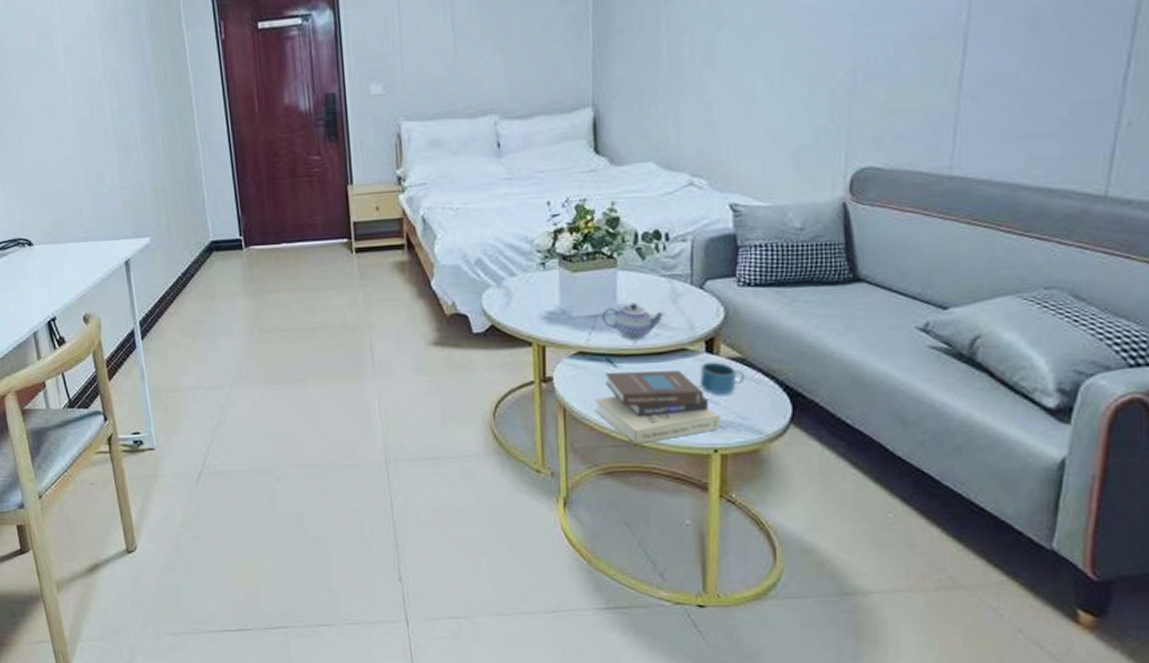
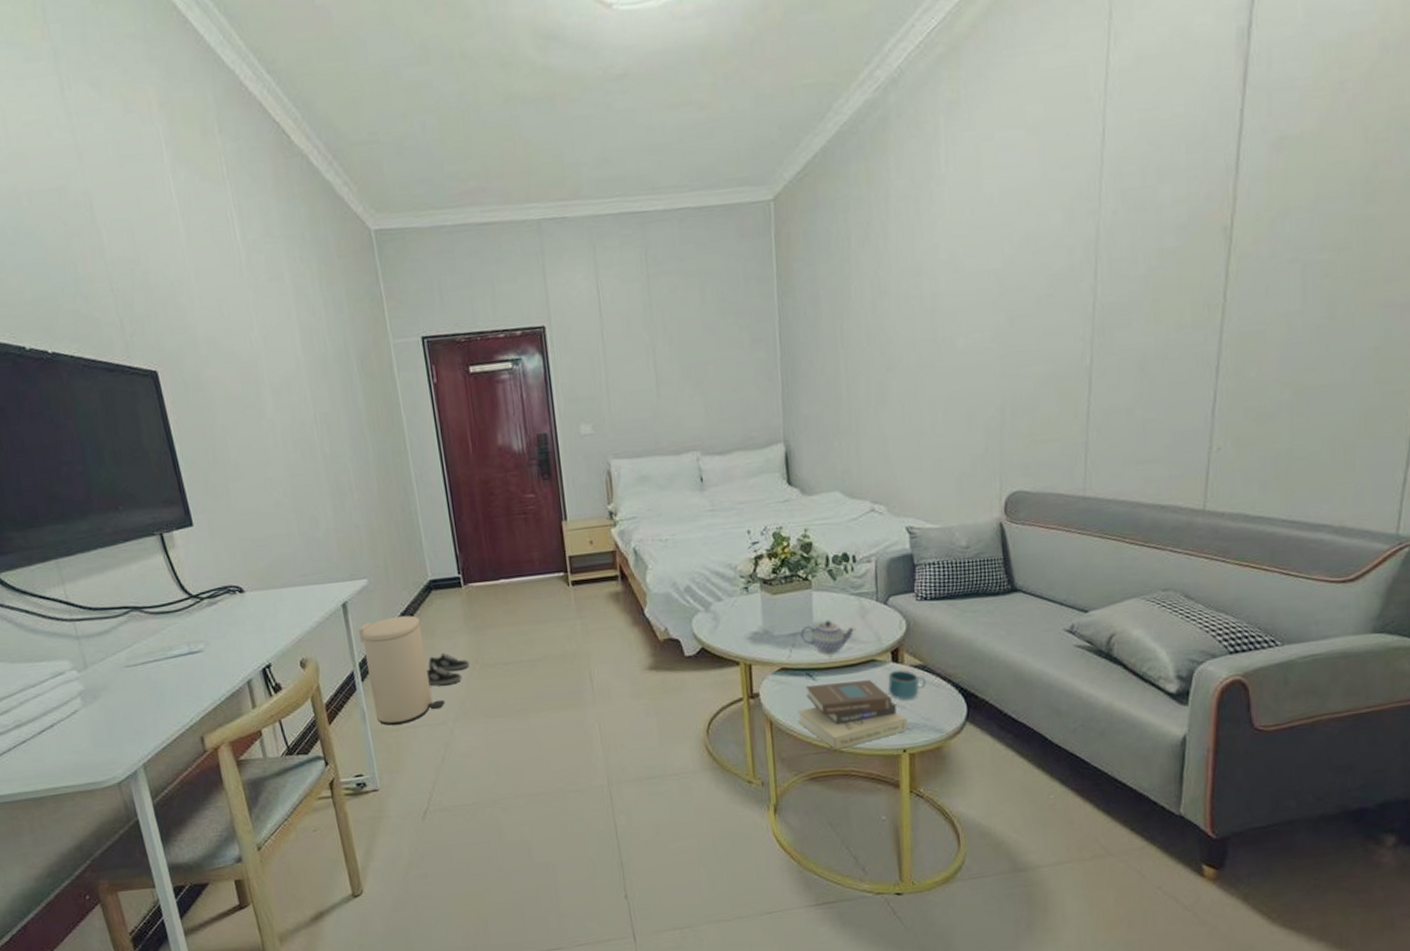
pedal bin: none [139,276,223,385] -> present [358,615,446,726]
shoe: none [205,315,248,349] -> present [427,652,470,686]

